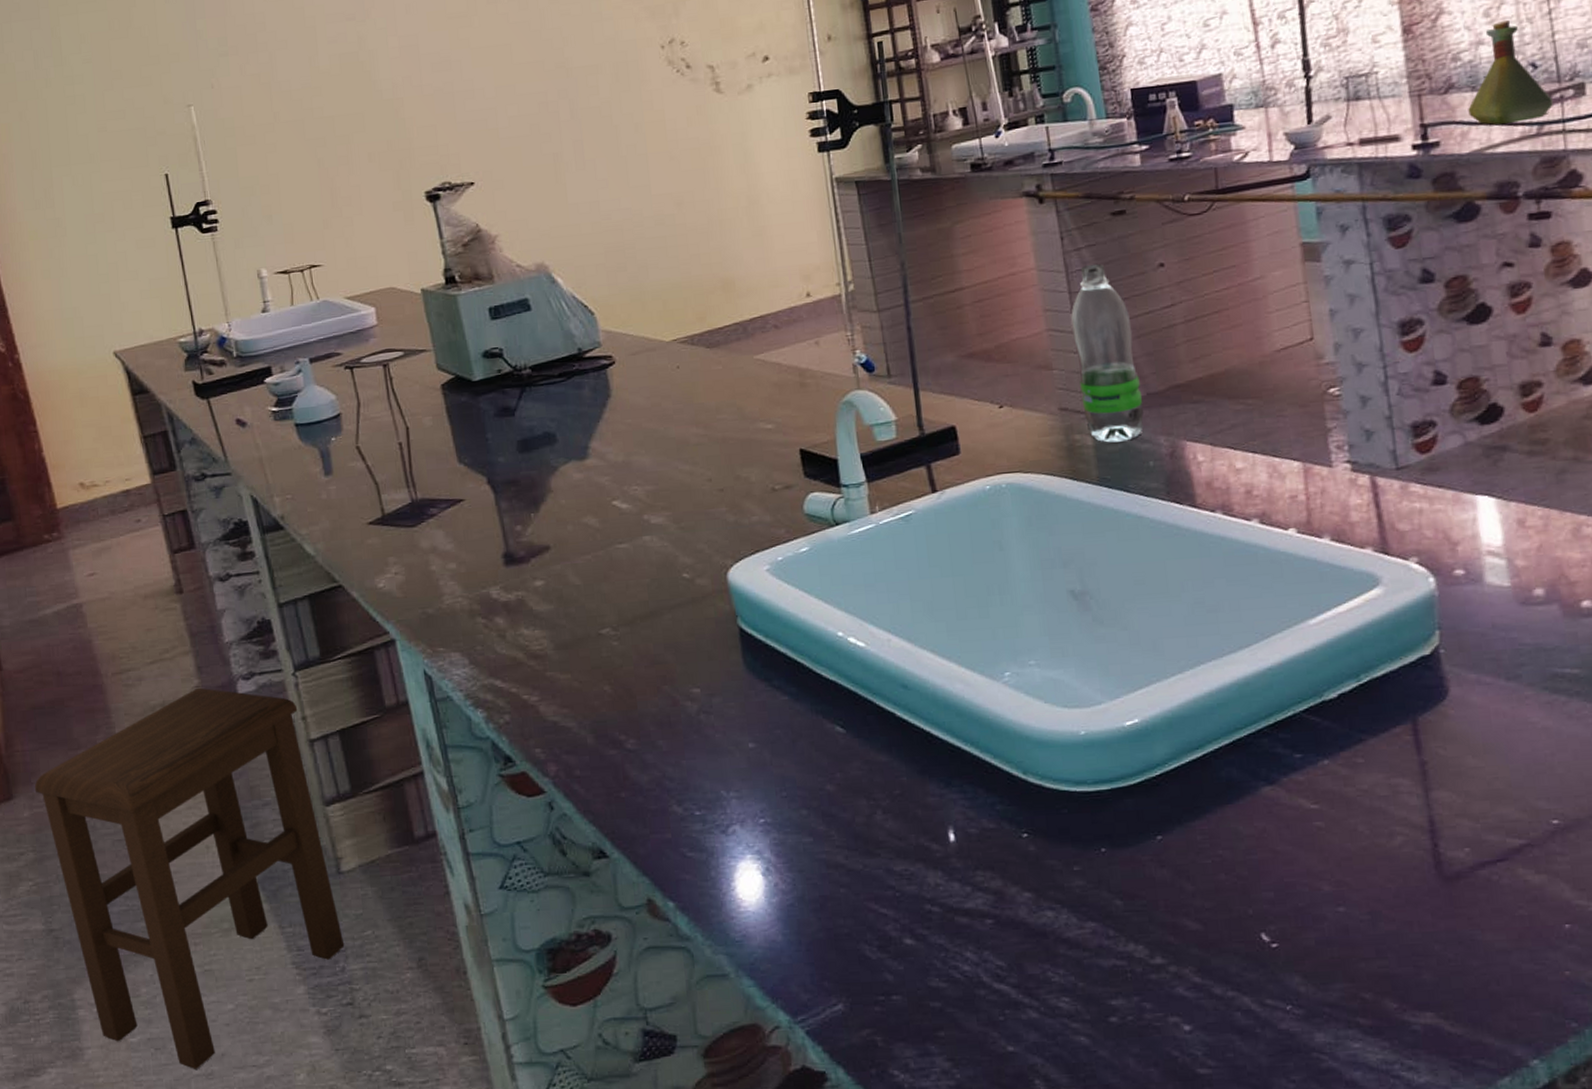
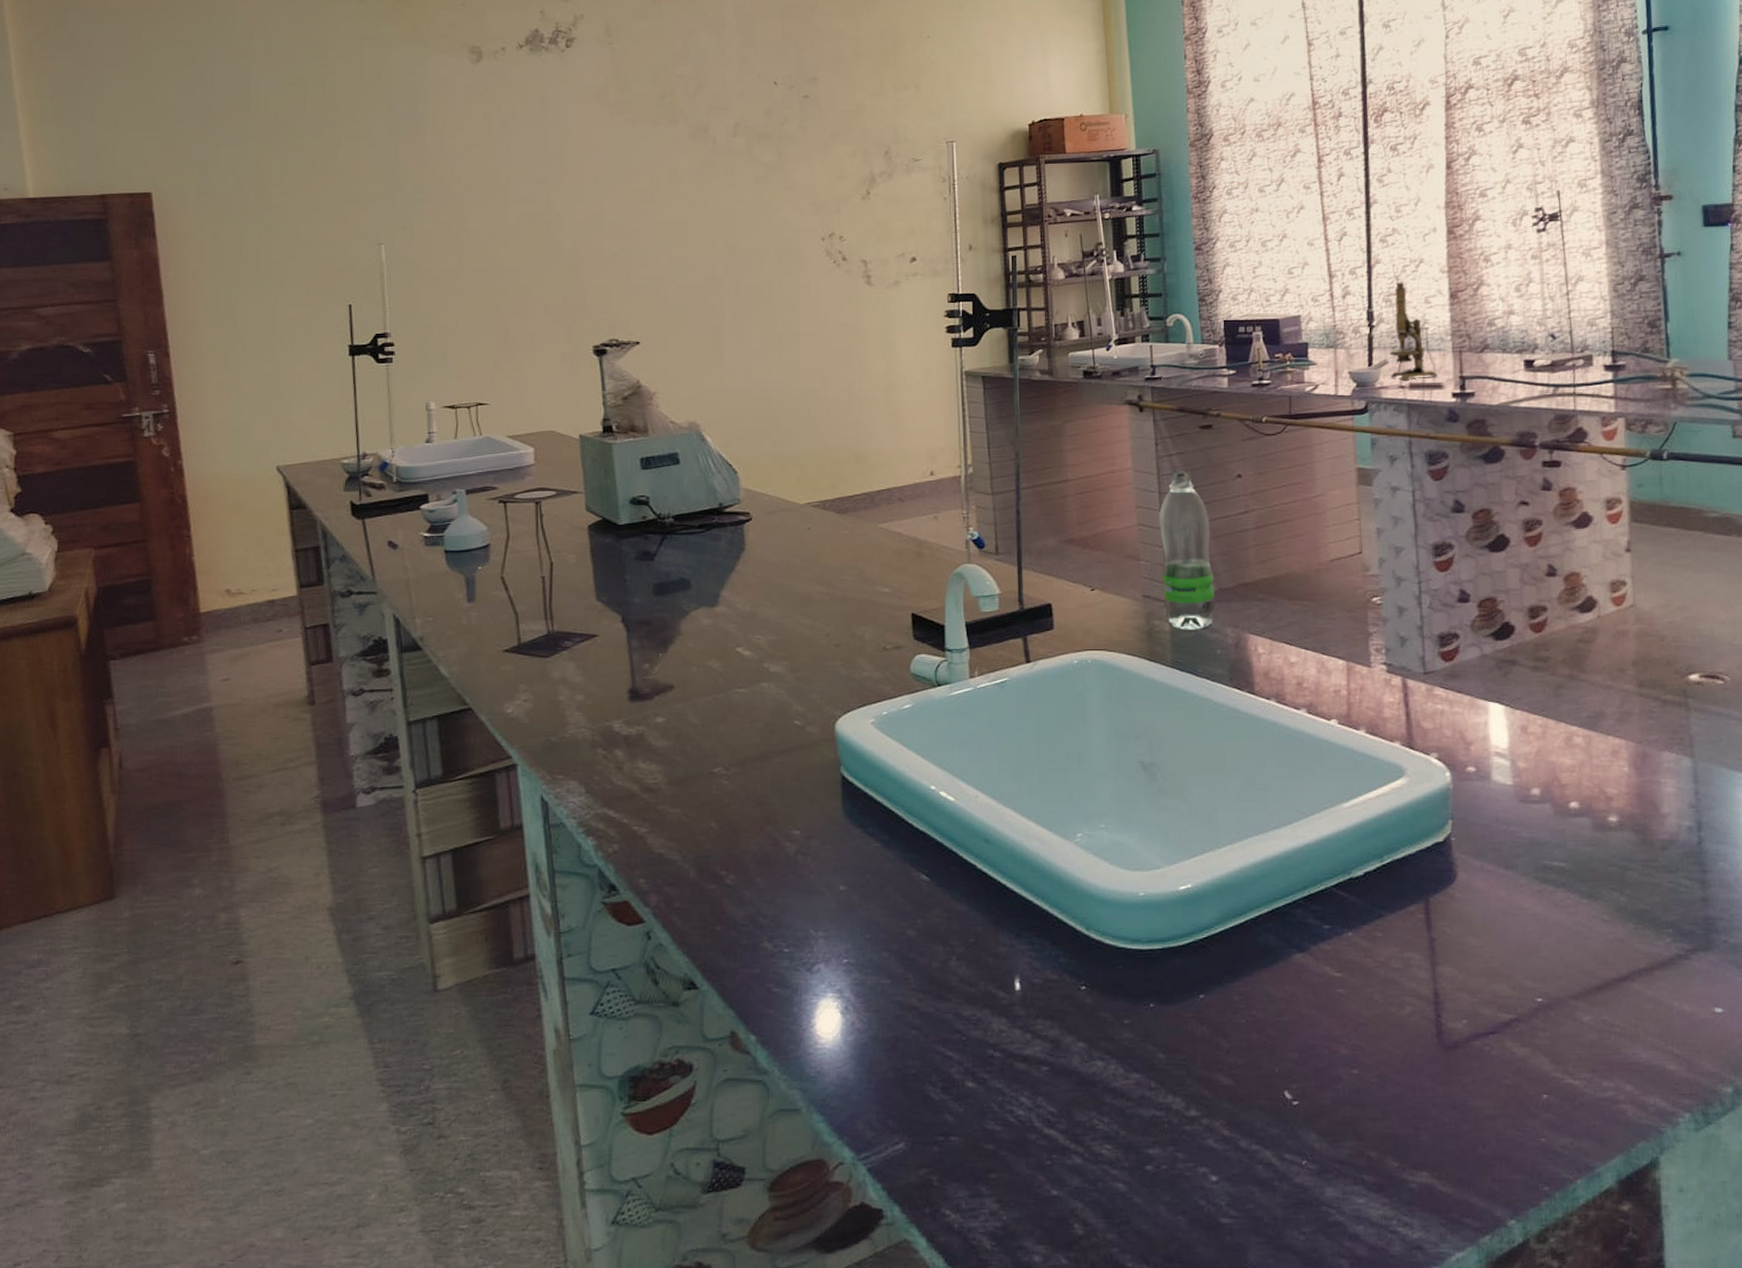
stool: present [34,687,345,1069] -> none [138,798,432,1185]
microscope: none [1332,21,1393,137] -> present [1389,282,1438,381]
flask: present [1468,19,1554,125] -> none [1499,295,1568,384]

